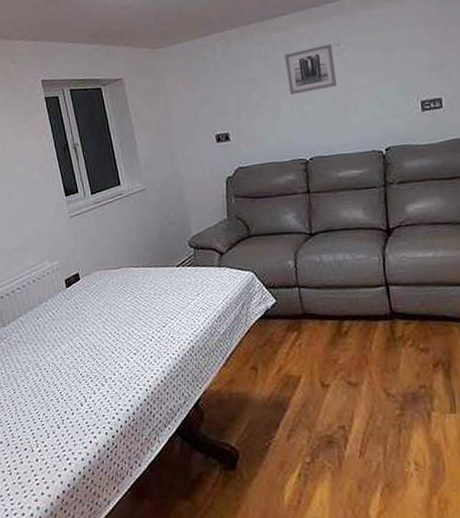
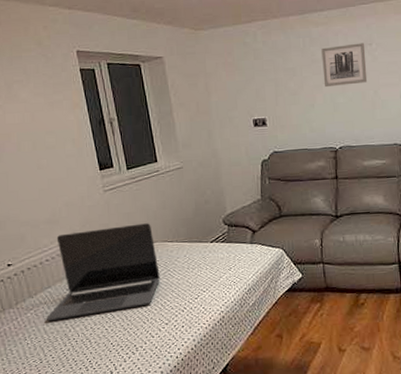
laptop: none [18,248,127,351] -> present [45,223,160,322]

